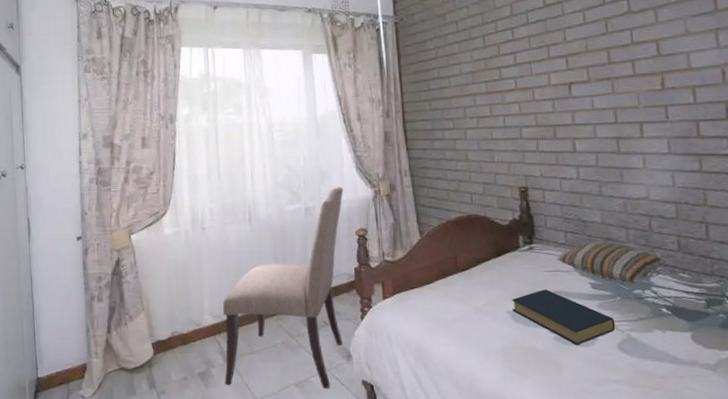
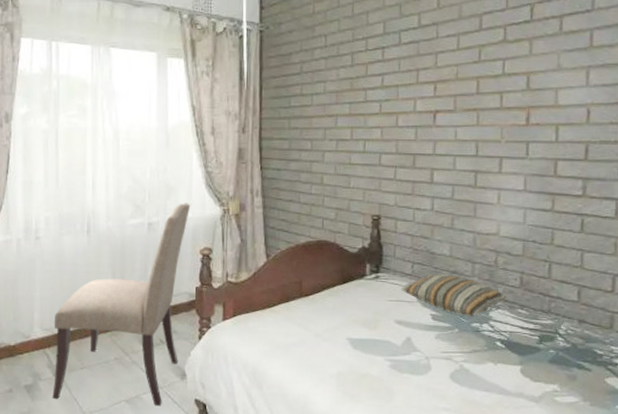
hardback book: present [511,289,616,345] -> none [351,318,451,374]

